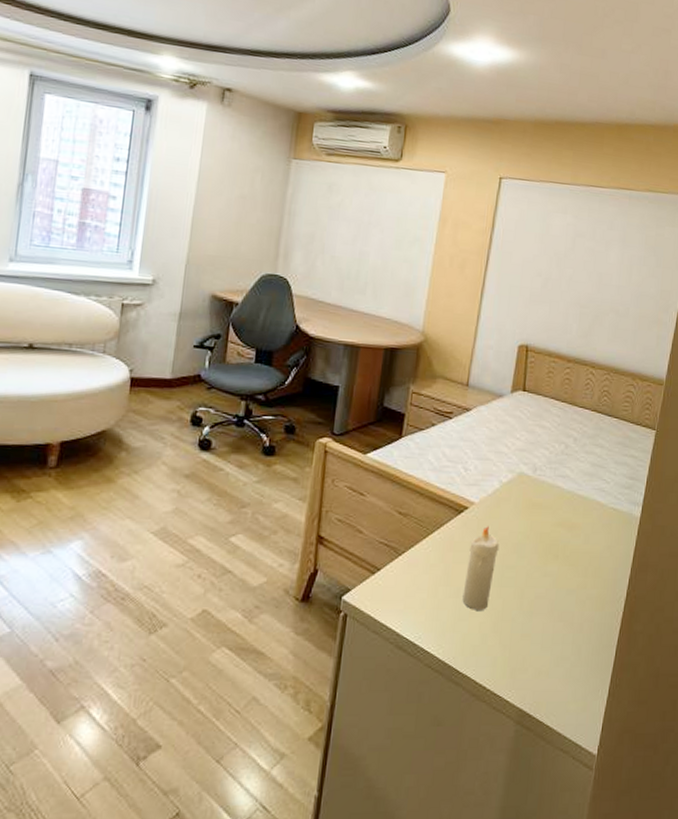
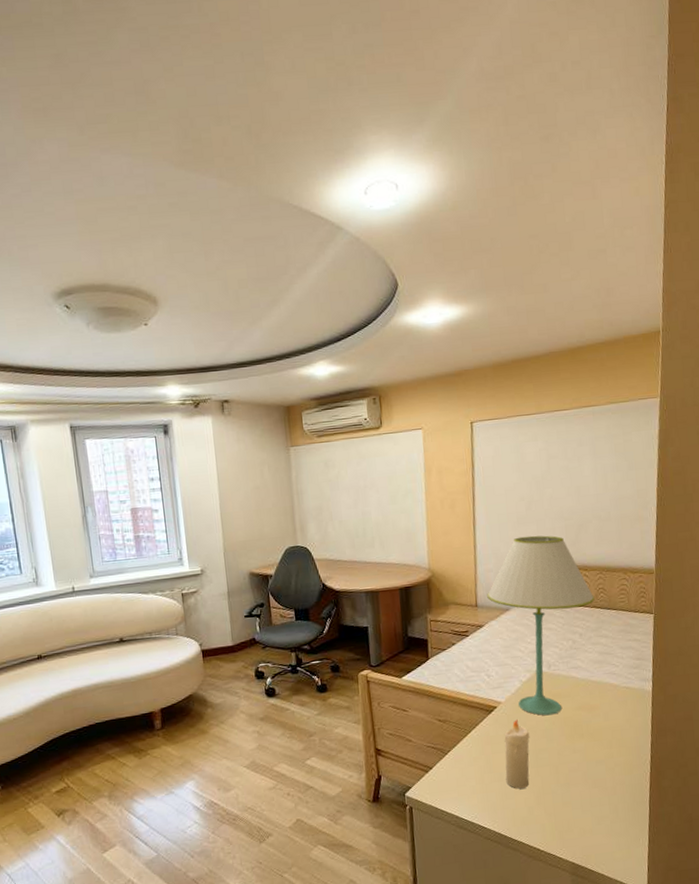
table lamp: none [481,315,597,528] -> present [487,535,595,716]

